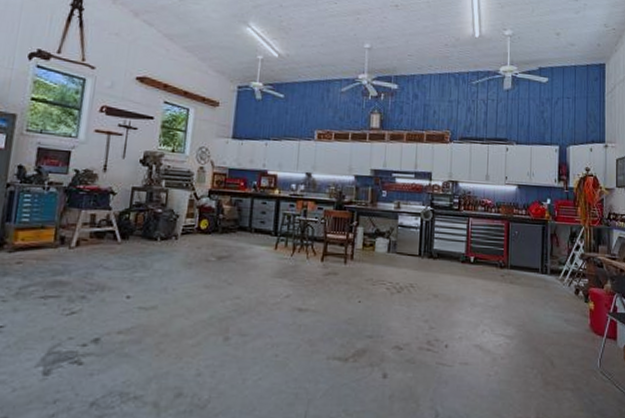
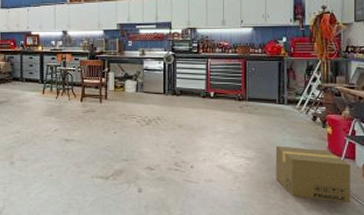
cardboard box: none [536,322,612,390] -> present [275,145,351,203]

